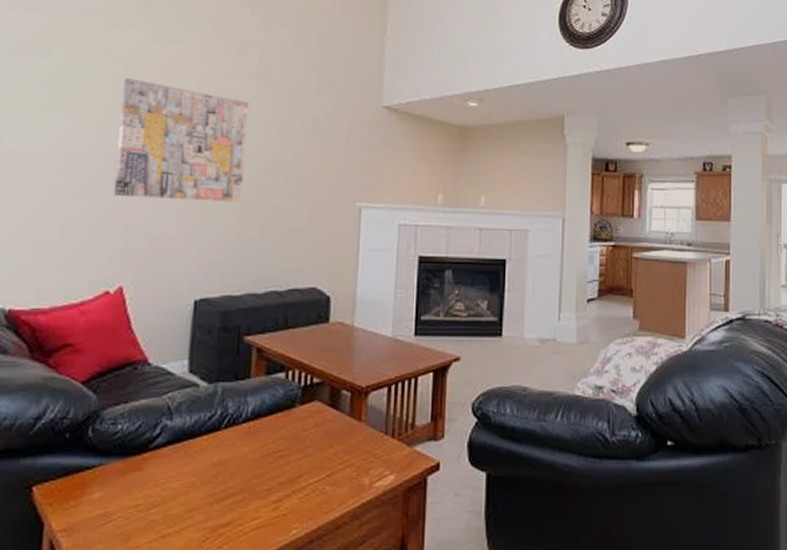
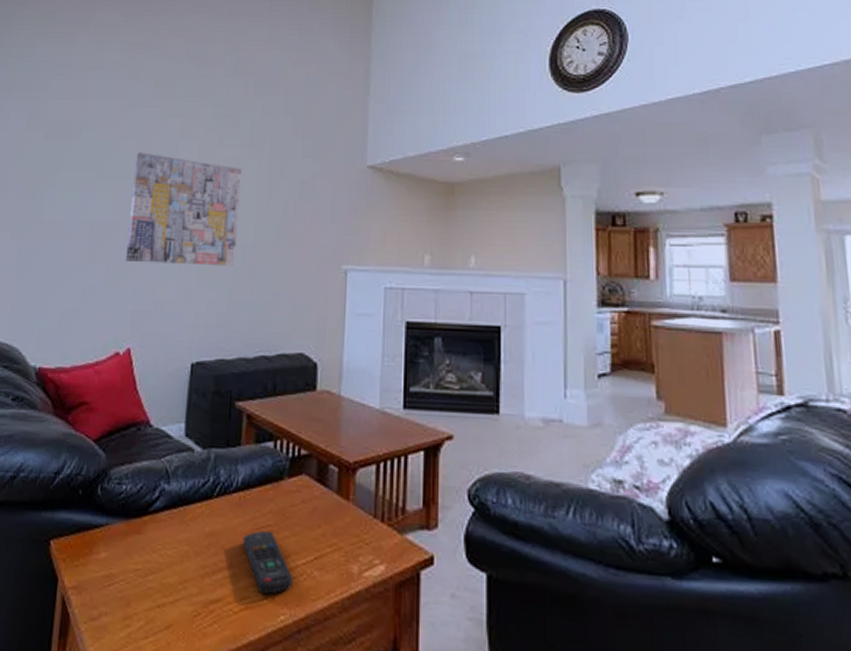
remote control: none [253,455,305,513] -> present [243,530,293,595]

